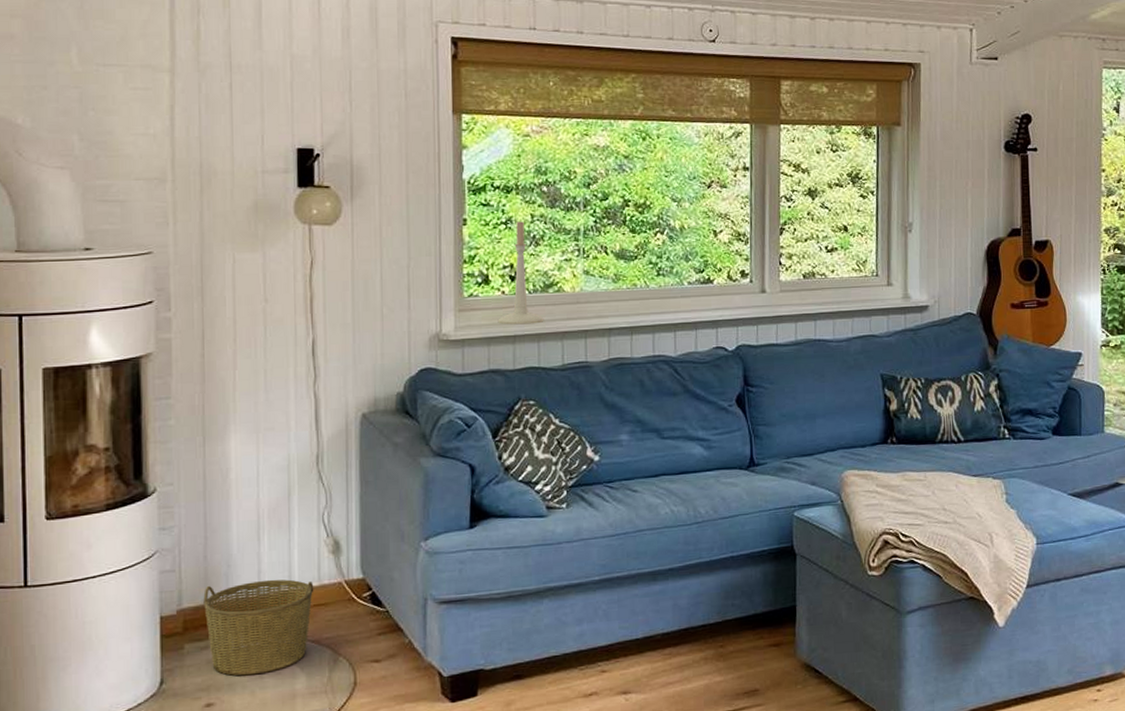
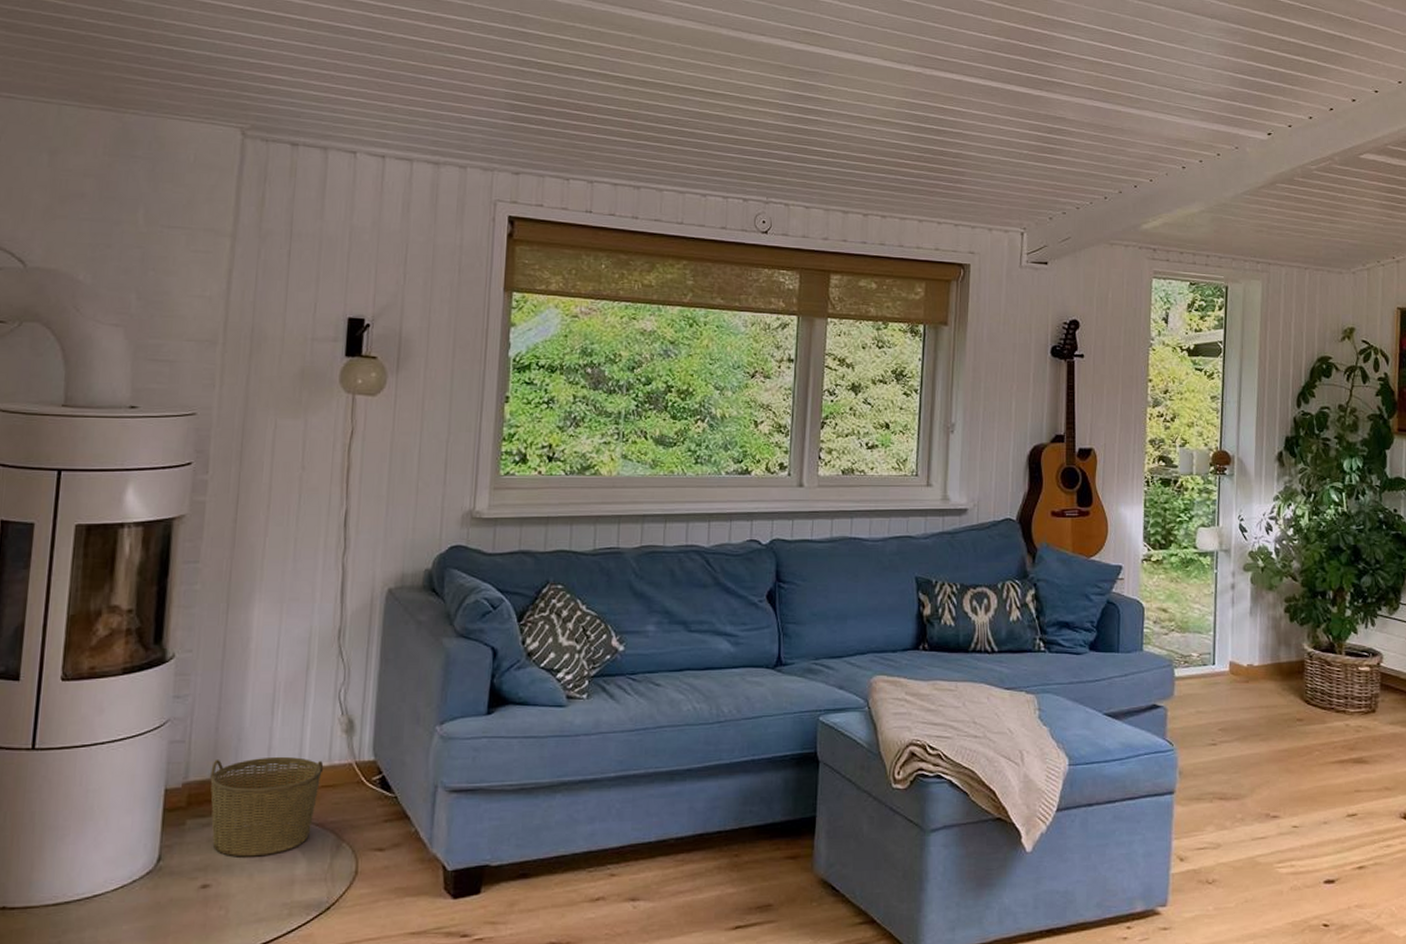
candlestick: present [498,220,544,325] -> none [532,400,579,506]

